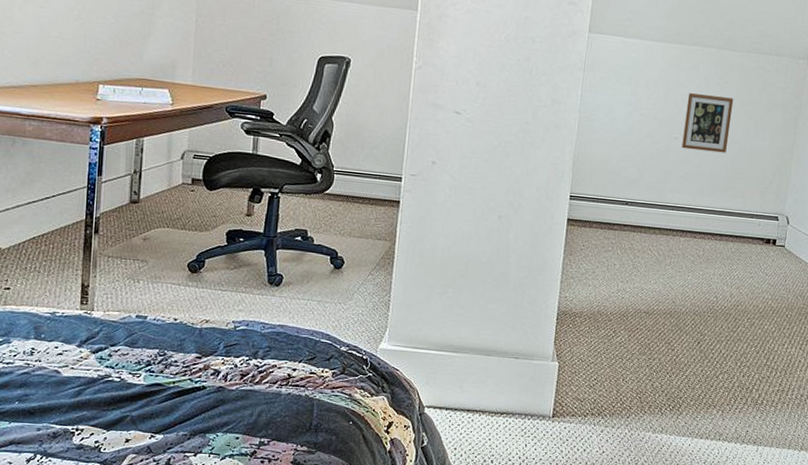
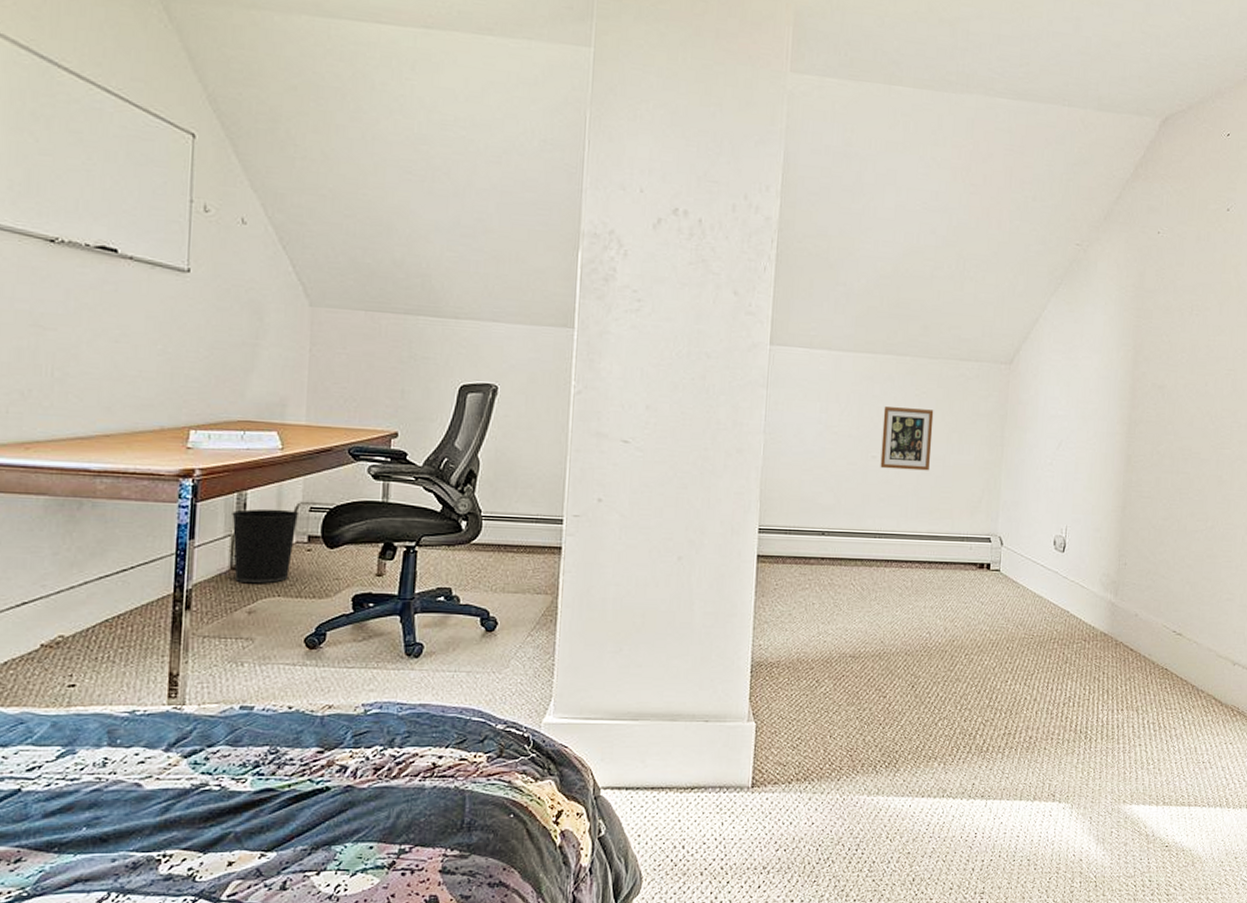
wastebasket: none [131,153,186,216] -> present [232,508,300,583]

